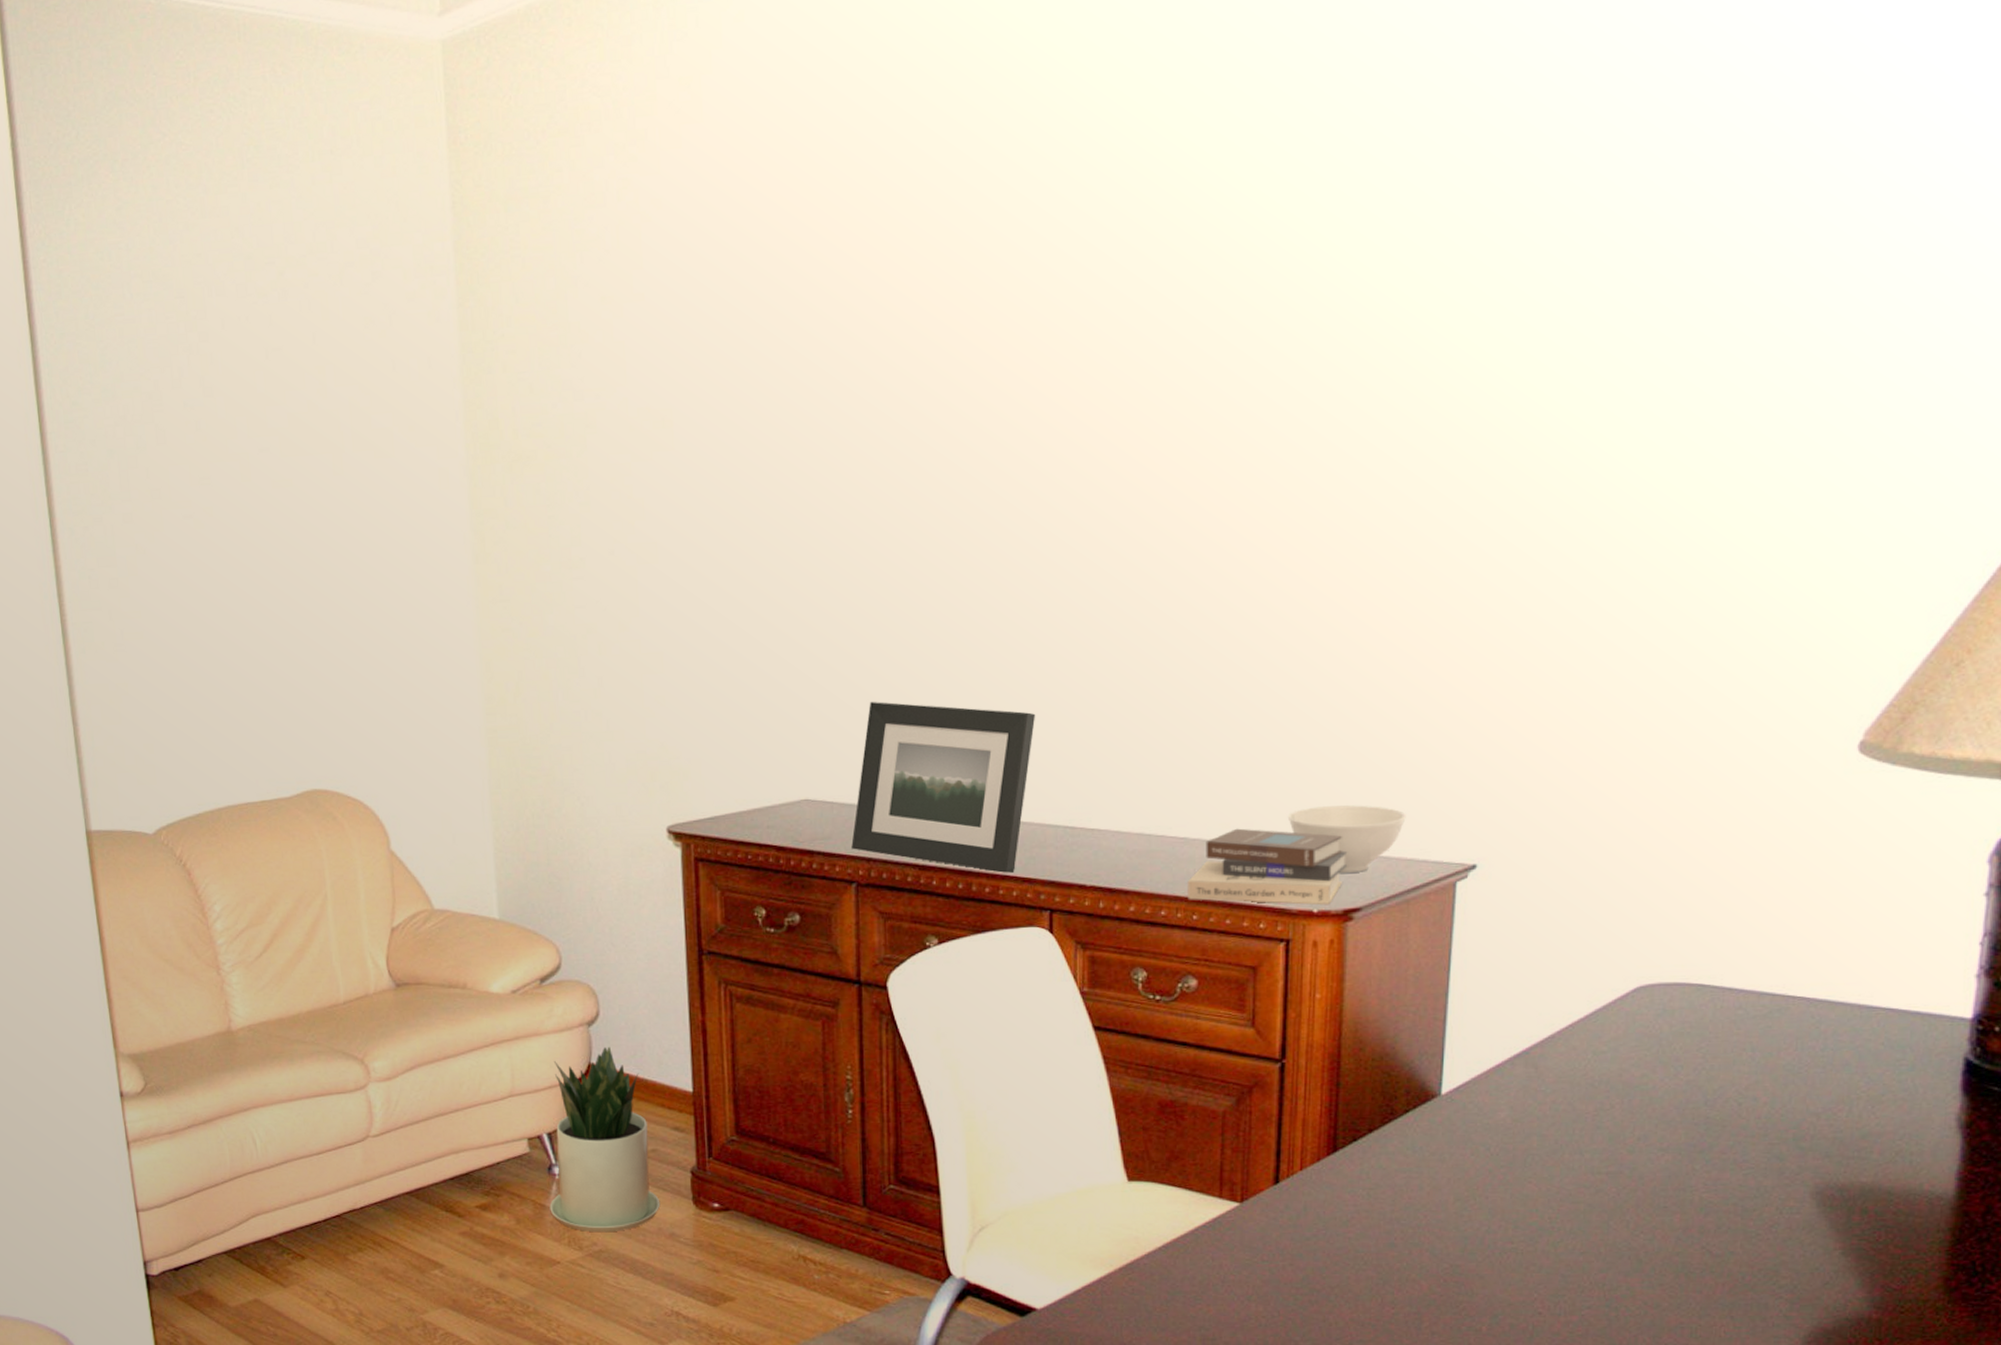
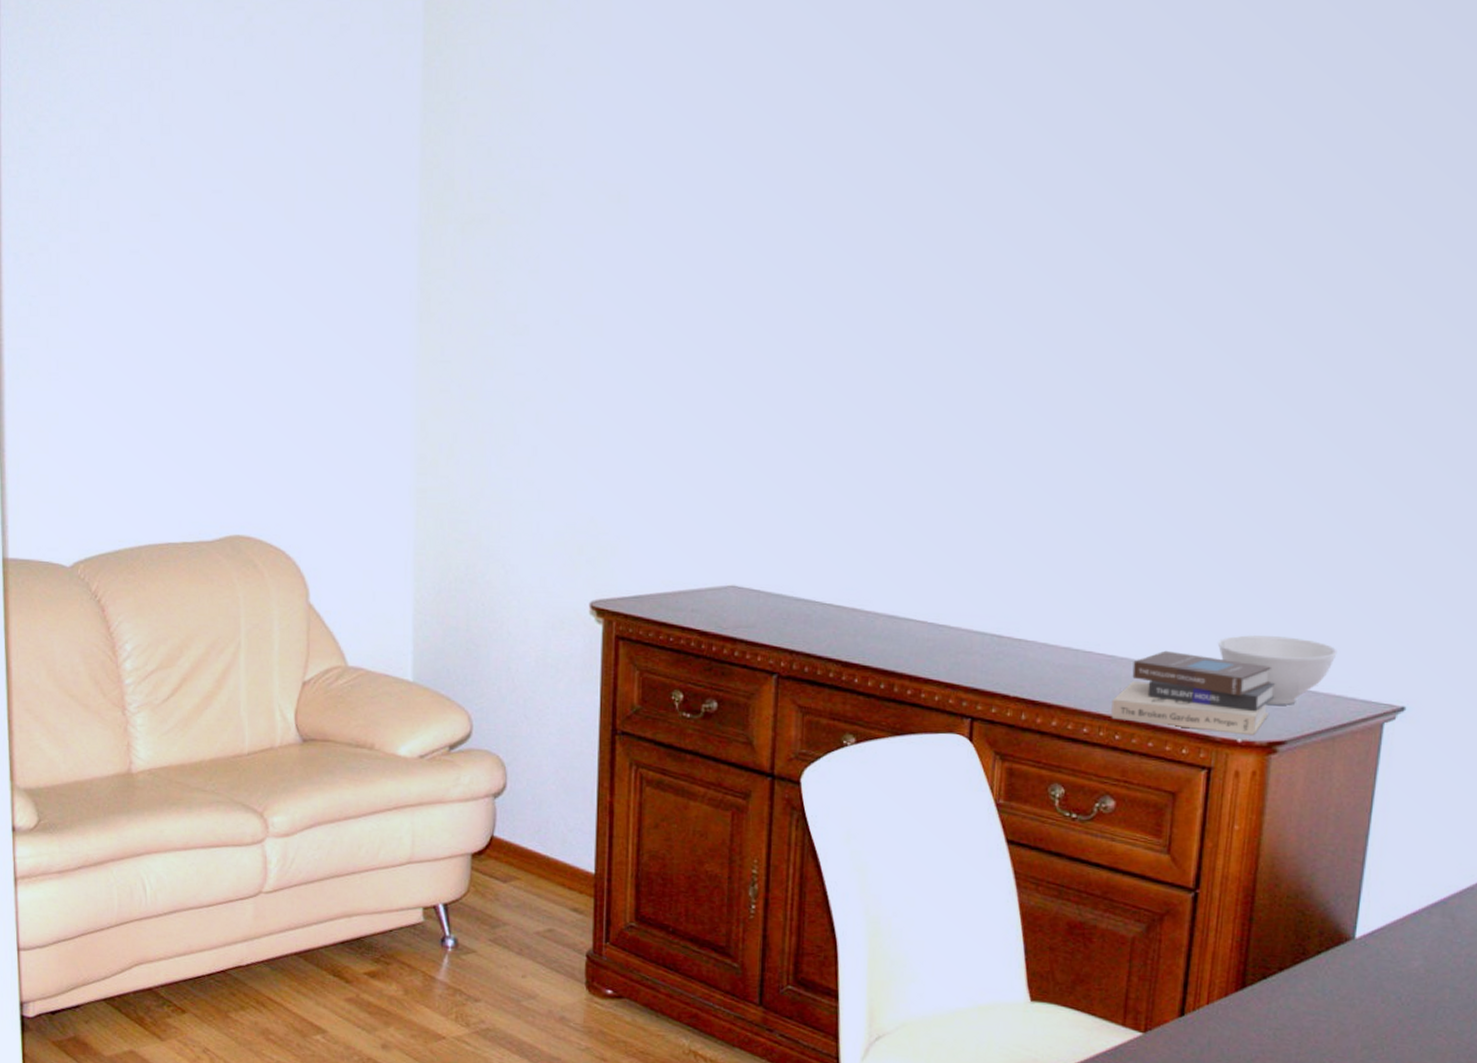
planter: present [549,1047,661,1233] -> none [439,821,553,1011]
picture frame: present [851,701,1035,873] -> none [775,493,970,677]

